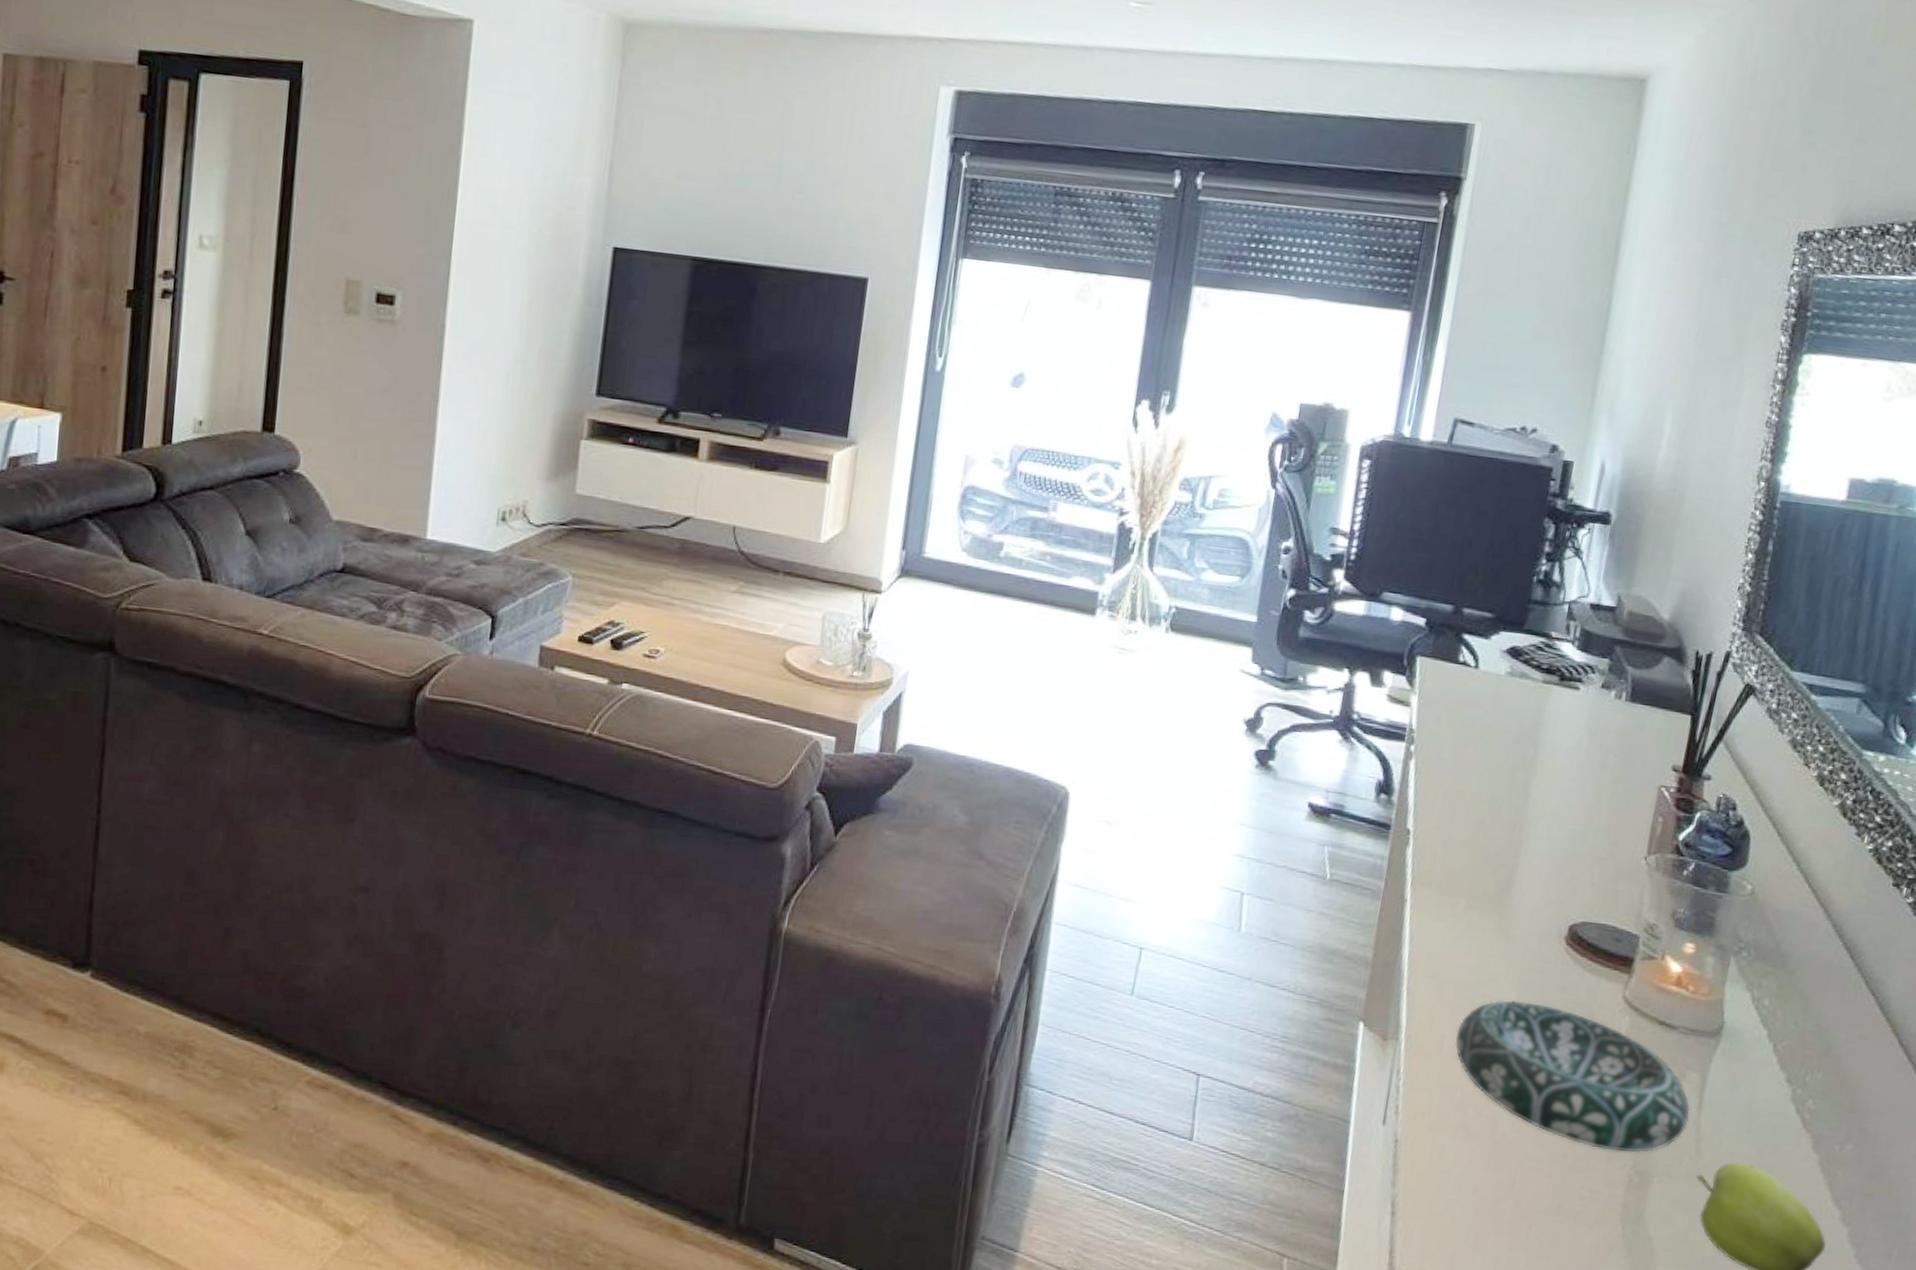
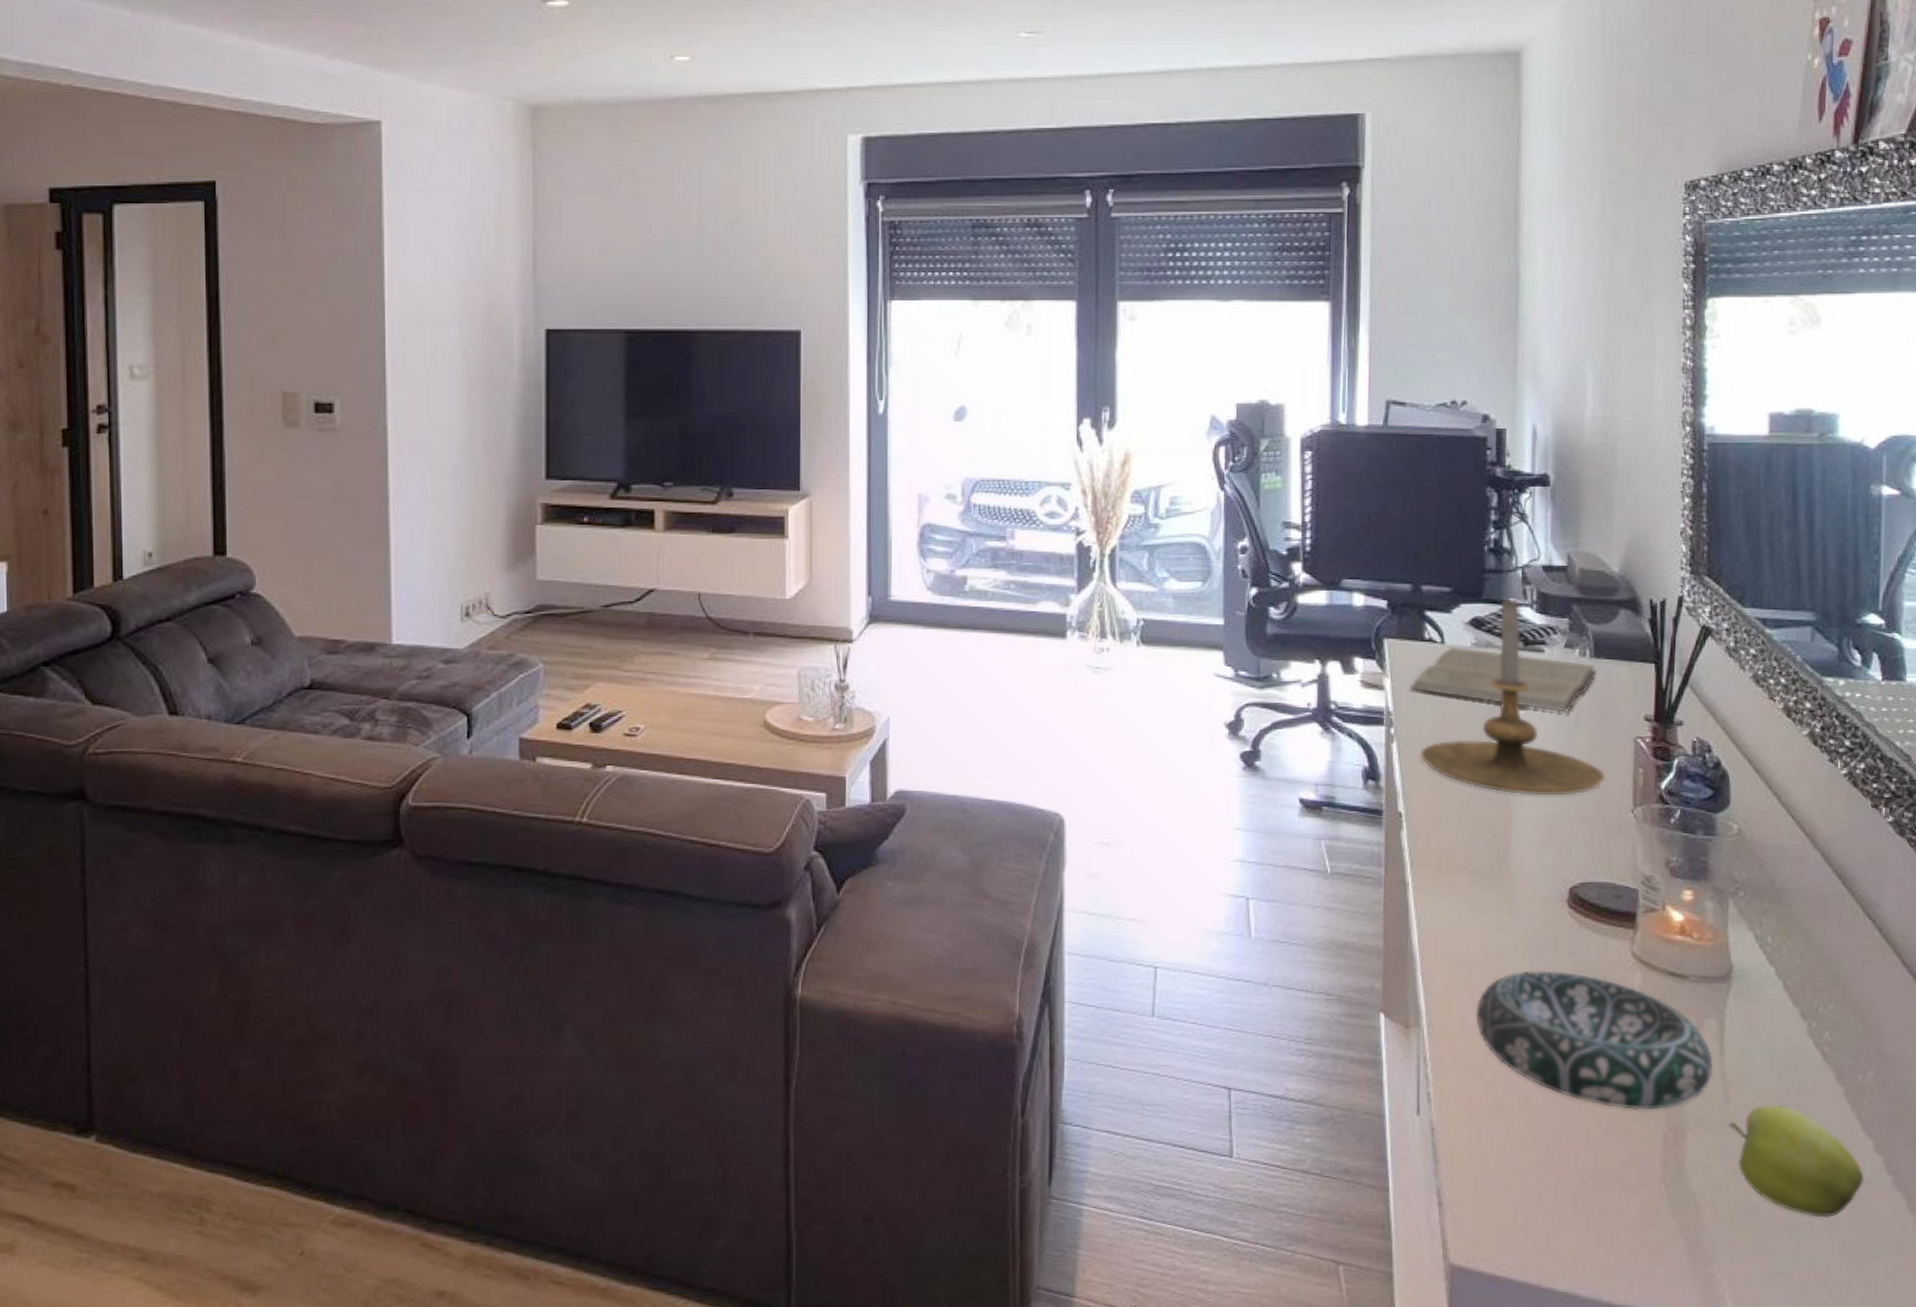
book: none [1436,672,1631,753] -> present [1409,646,1598,713]
candle holder: none [1437,632,1623,835] -> present [1420,598,1605,796]

